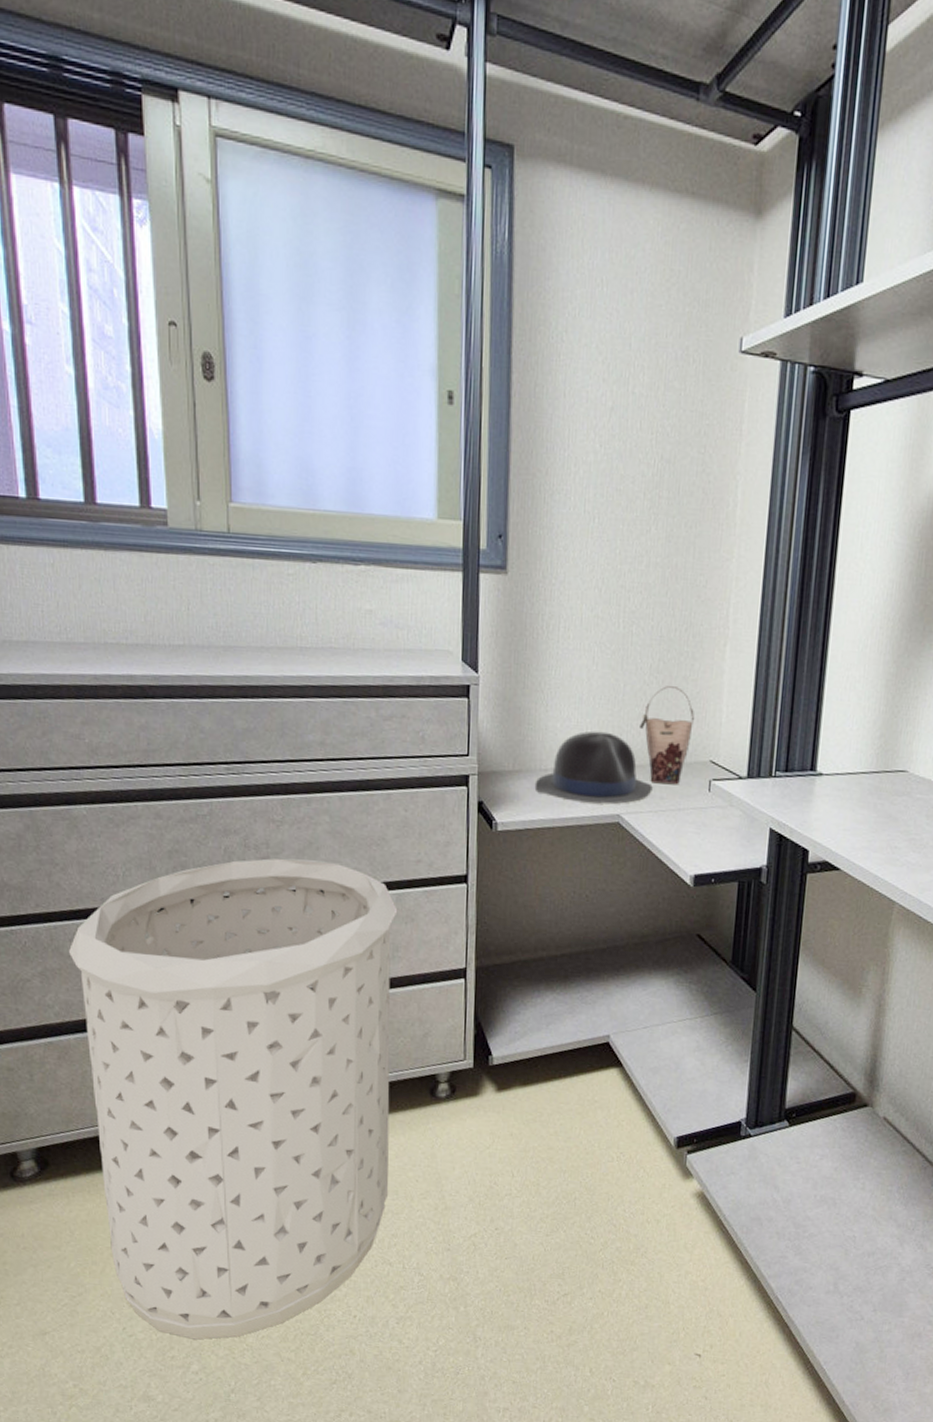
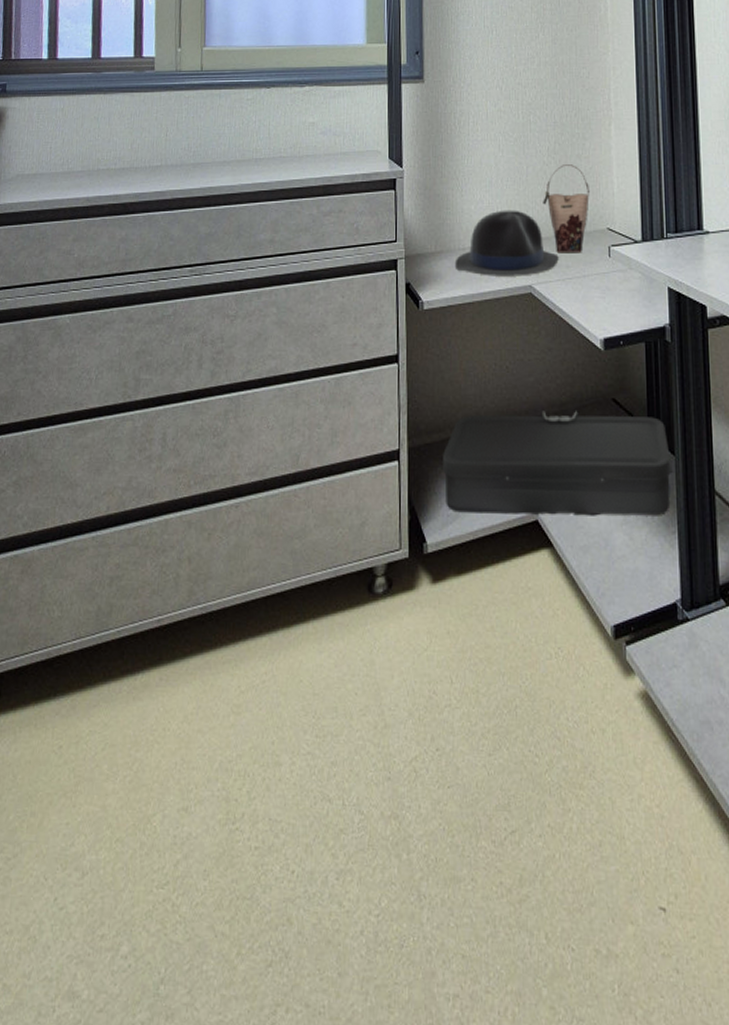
laundry basket: present [69,858,398,1340] -> none [42,350,336,911]
storage box: none [511,940,752,1046] -> present [442,411,671,516]

